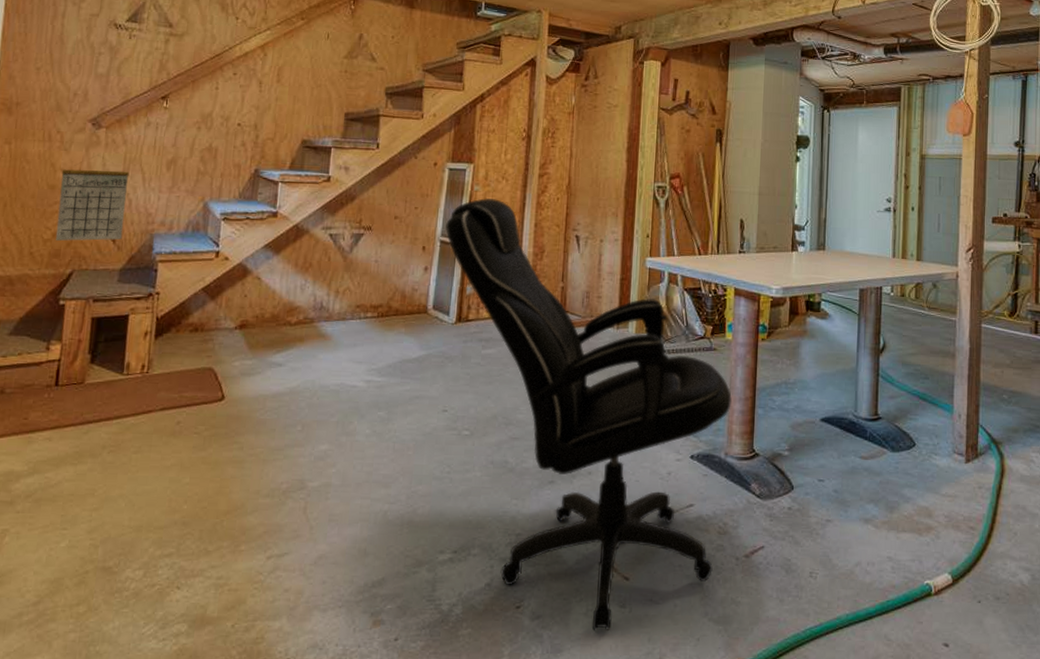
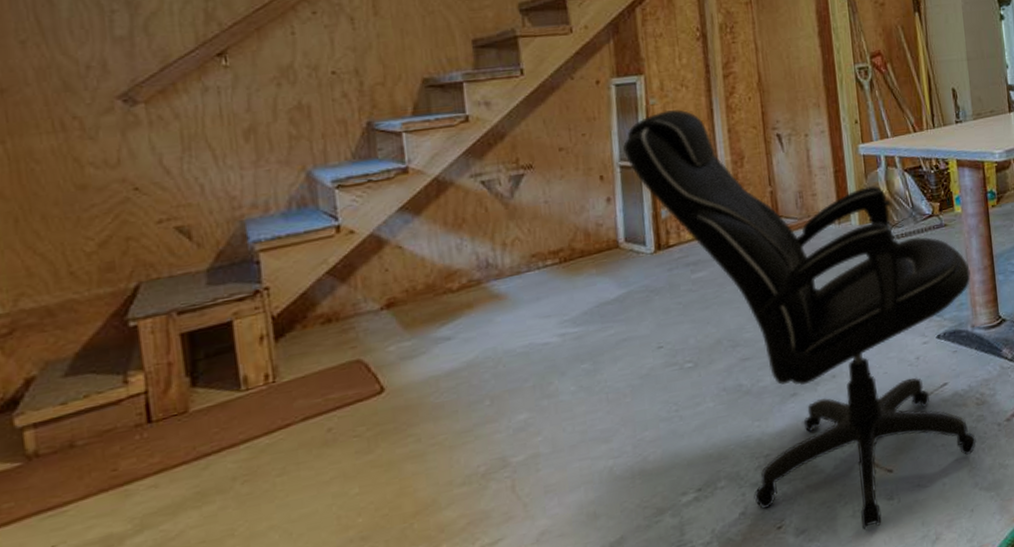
calendar: present [55,155,130,241] -> none [92,138,201,251]

